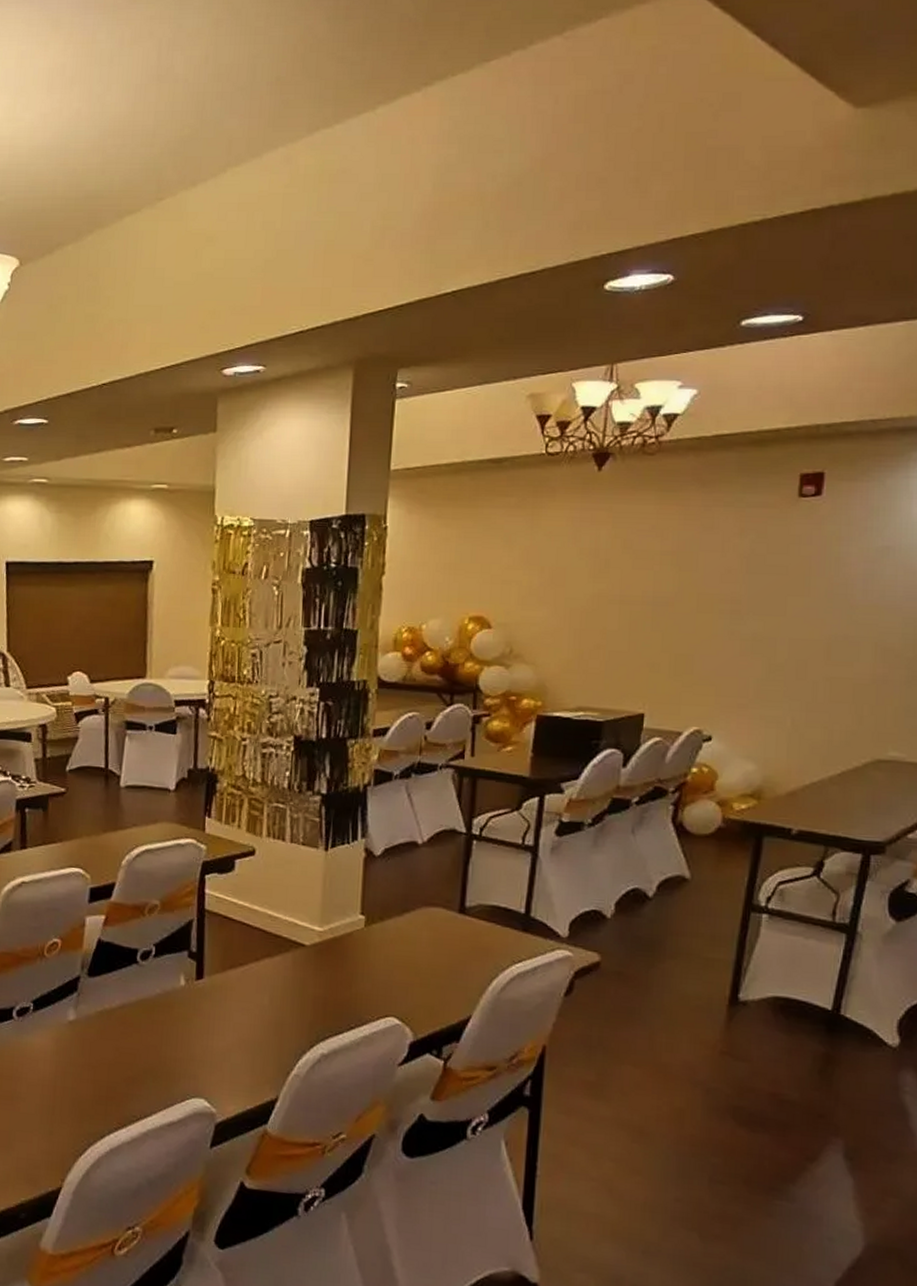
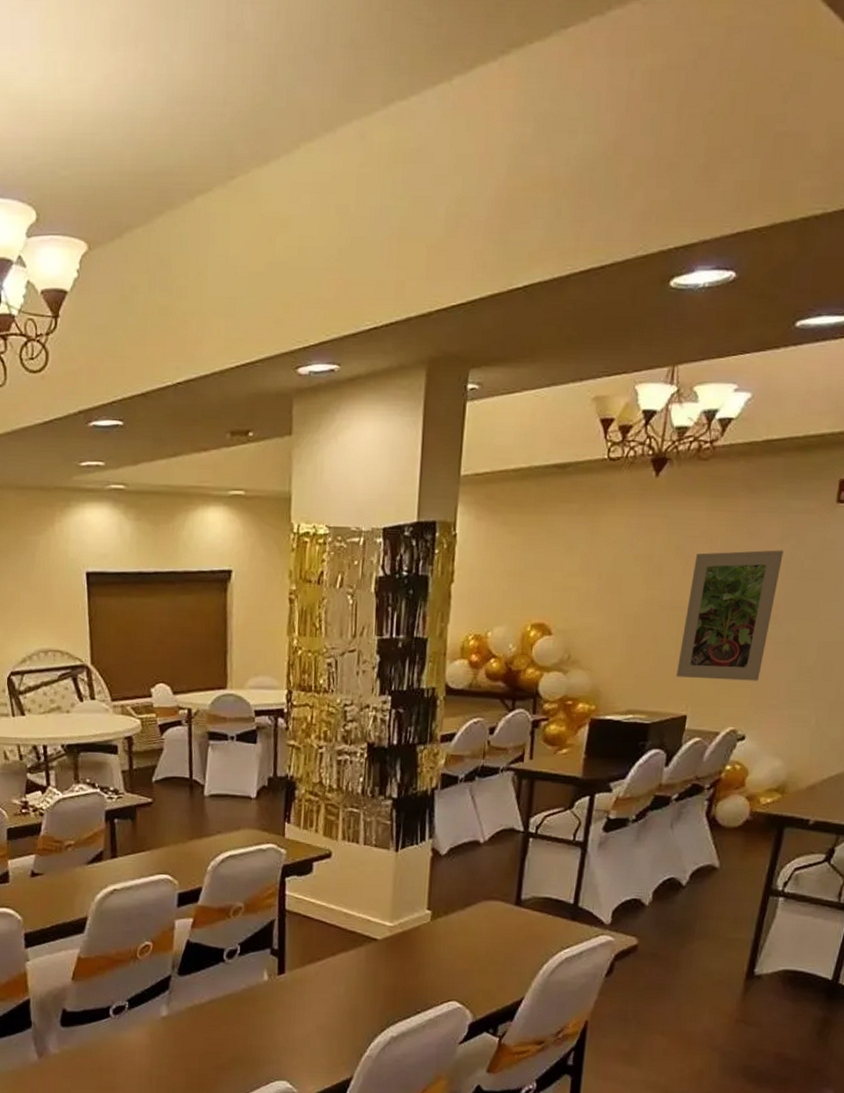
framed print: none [631,544,743,679] -> present [677,550,784,681]

